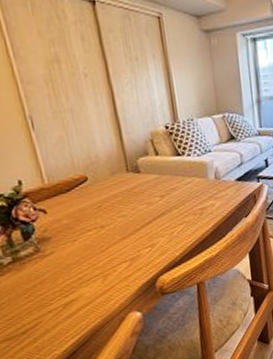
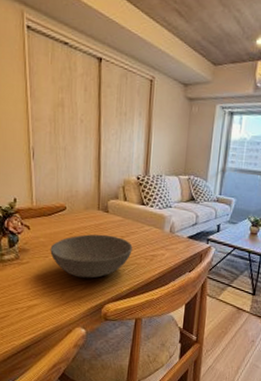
bowl: none [77,197,178,255] -> present [50,234,133,278]

